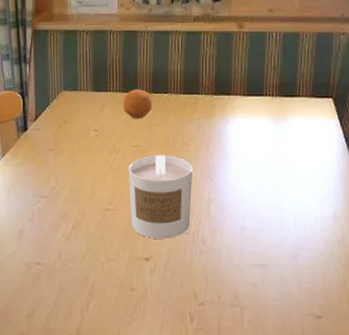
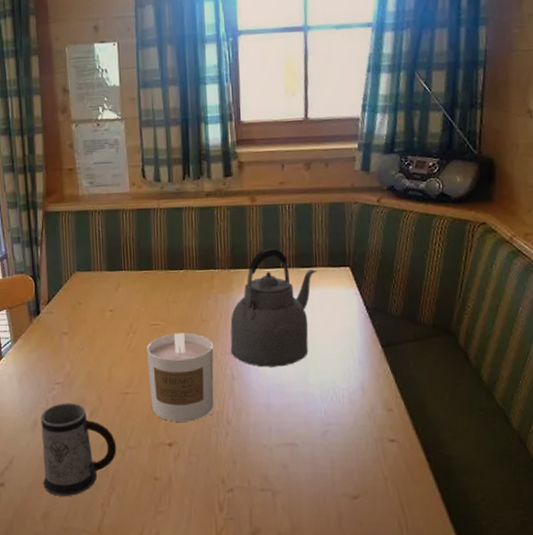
mug: none [26,215,97,300] -> present [41,403,117,496]
fruit: present [123,89,153,119] -> none [138,266,169,297]
kettle: none [209,75,300,192] -> present [230,247,317,367]

